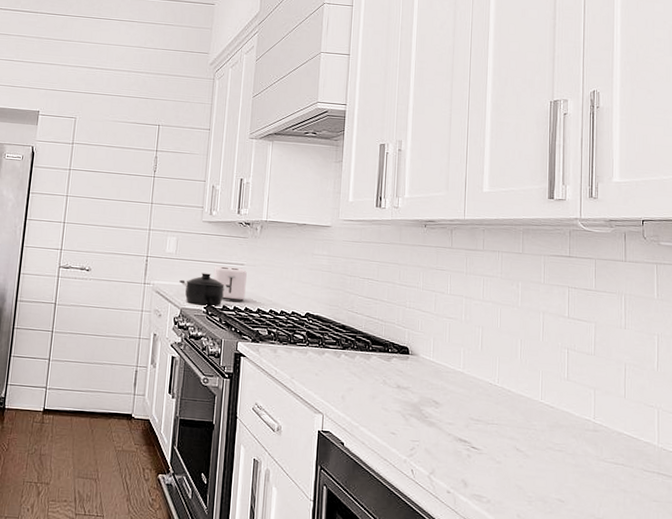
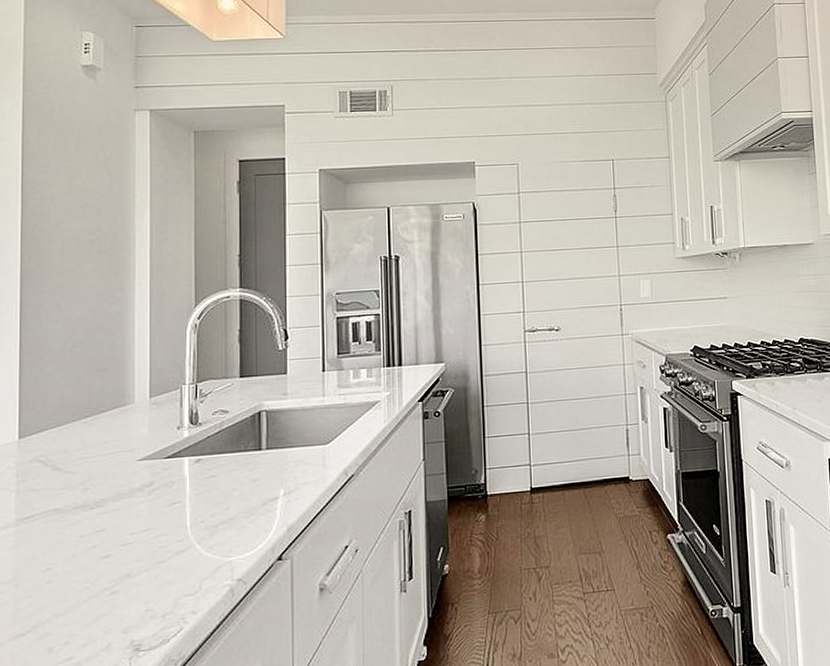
saucepan: present [179,273,232,307] -> none [660,313,717,349]
toaster: present [213,266,247,303] -> none [695,302,733,339]

